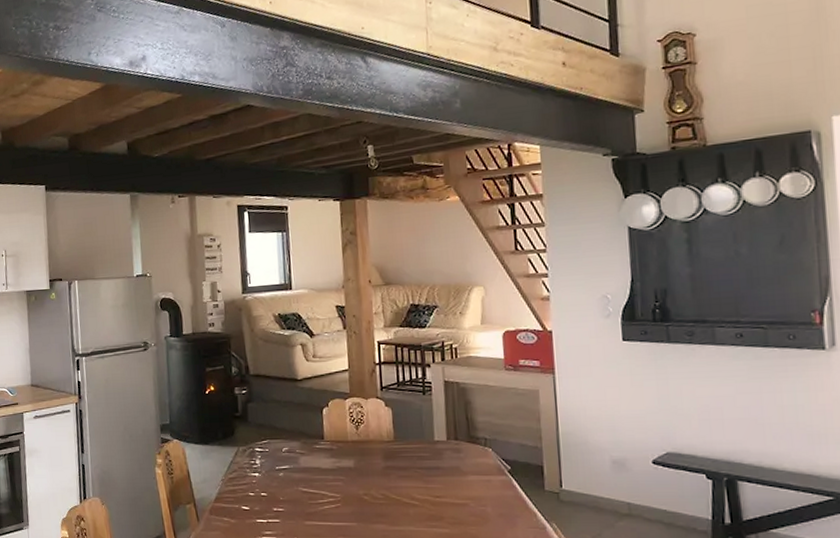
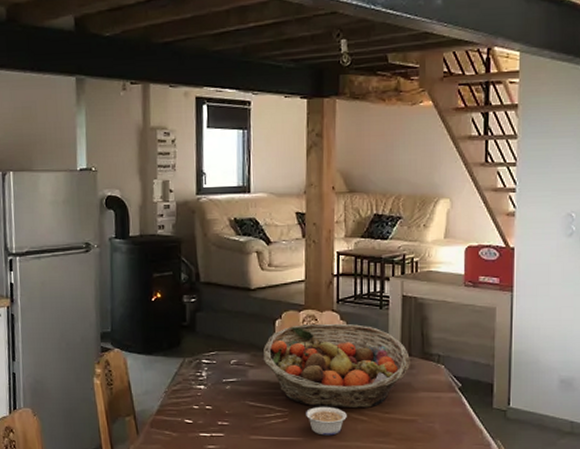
fruit basket: none [313,409,457,493] -> present [263,323,410,409]
legume: none [358,491,398,520] -> present [306,406,347,436]

